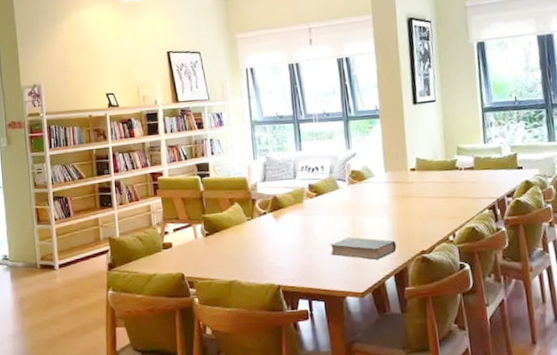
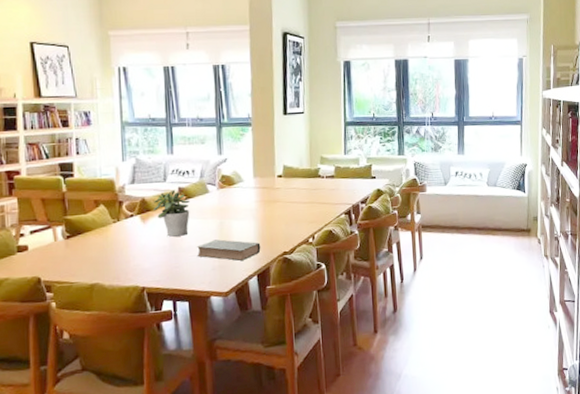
potted plant: none [285,187,321,235] -> present [153,191,191,237]

